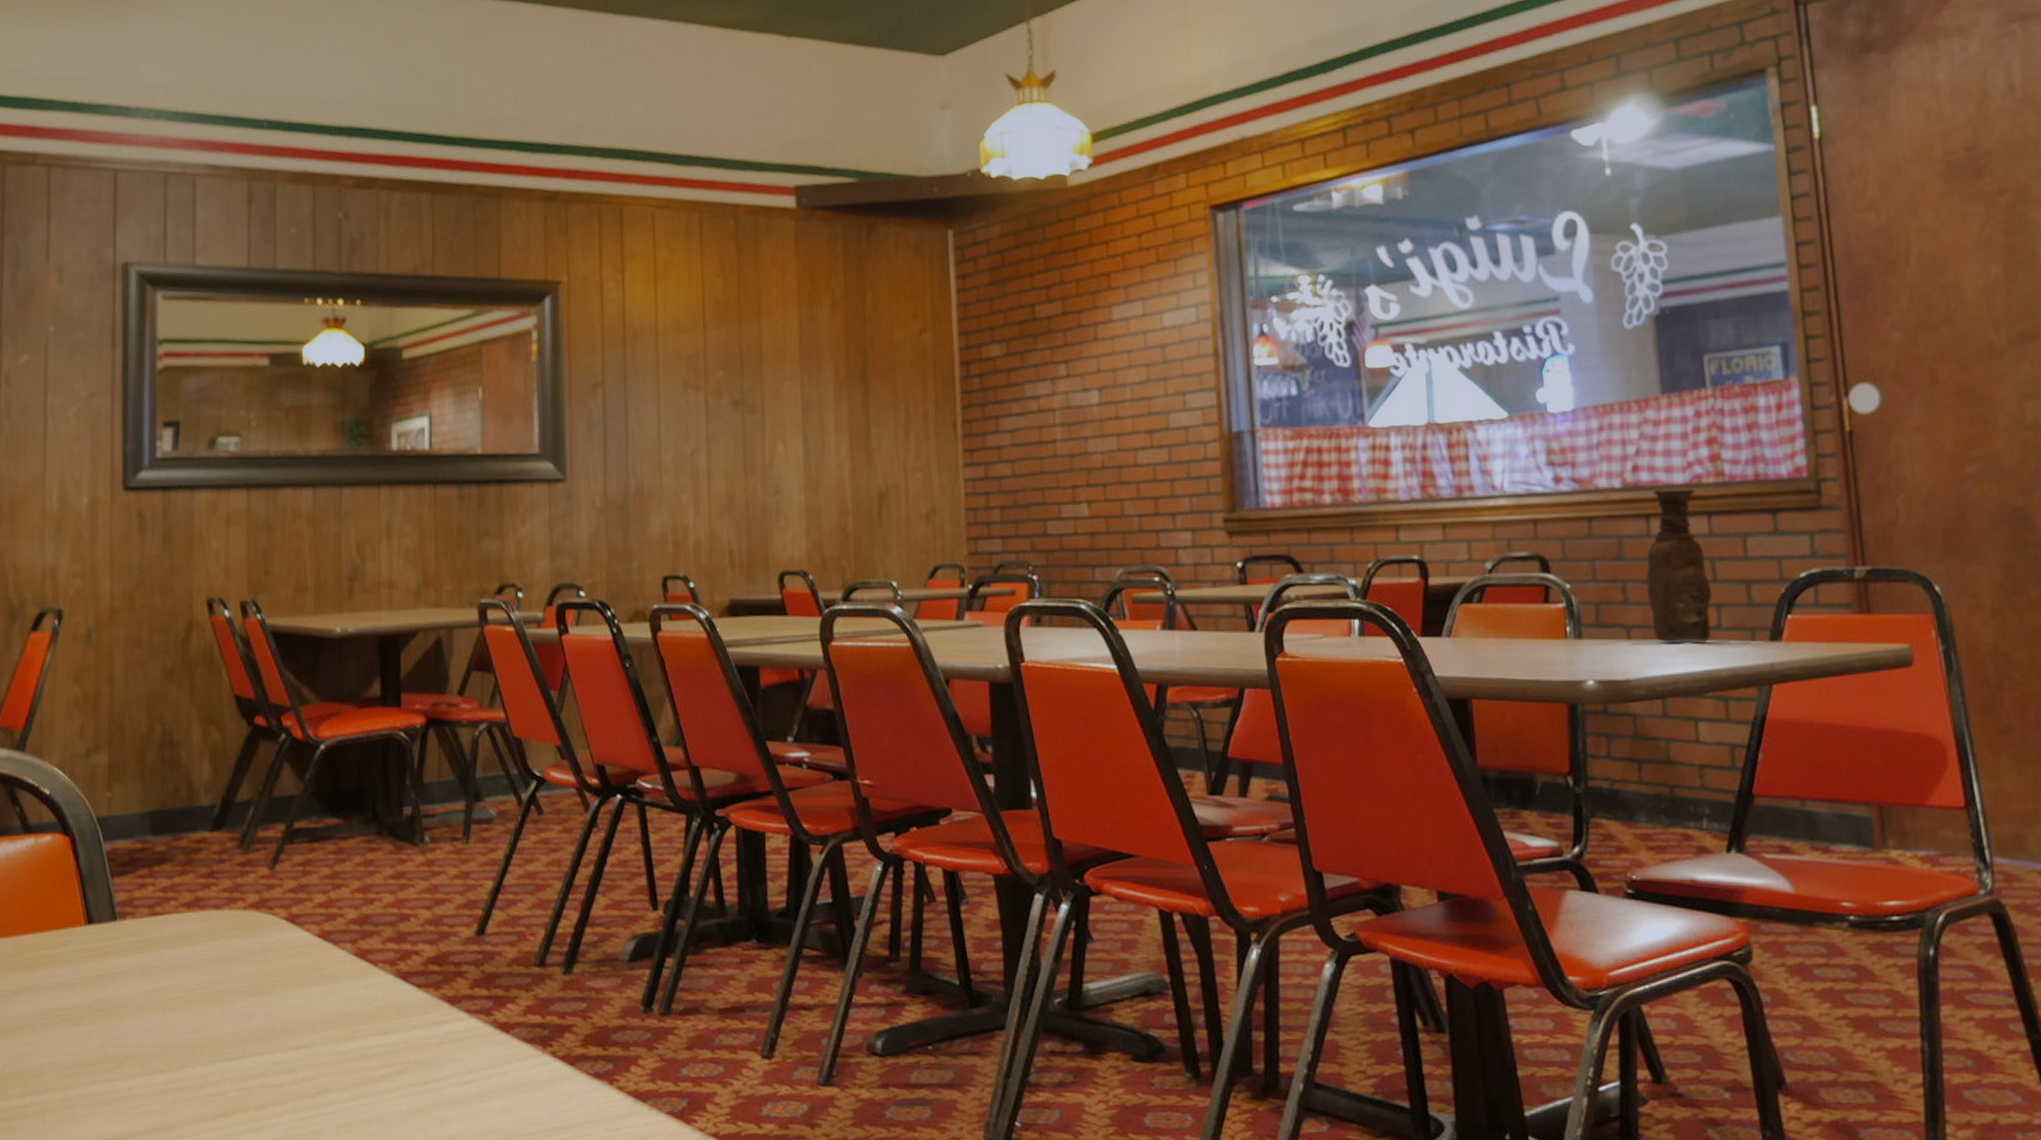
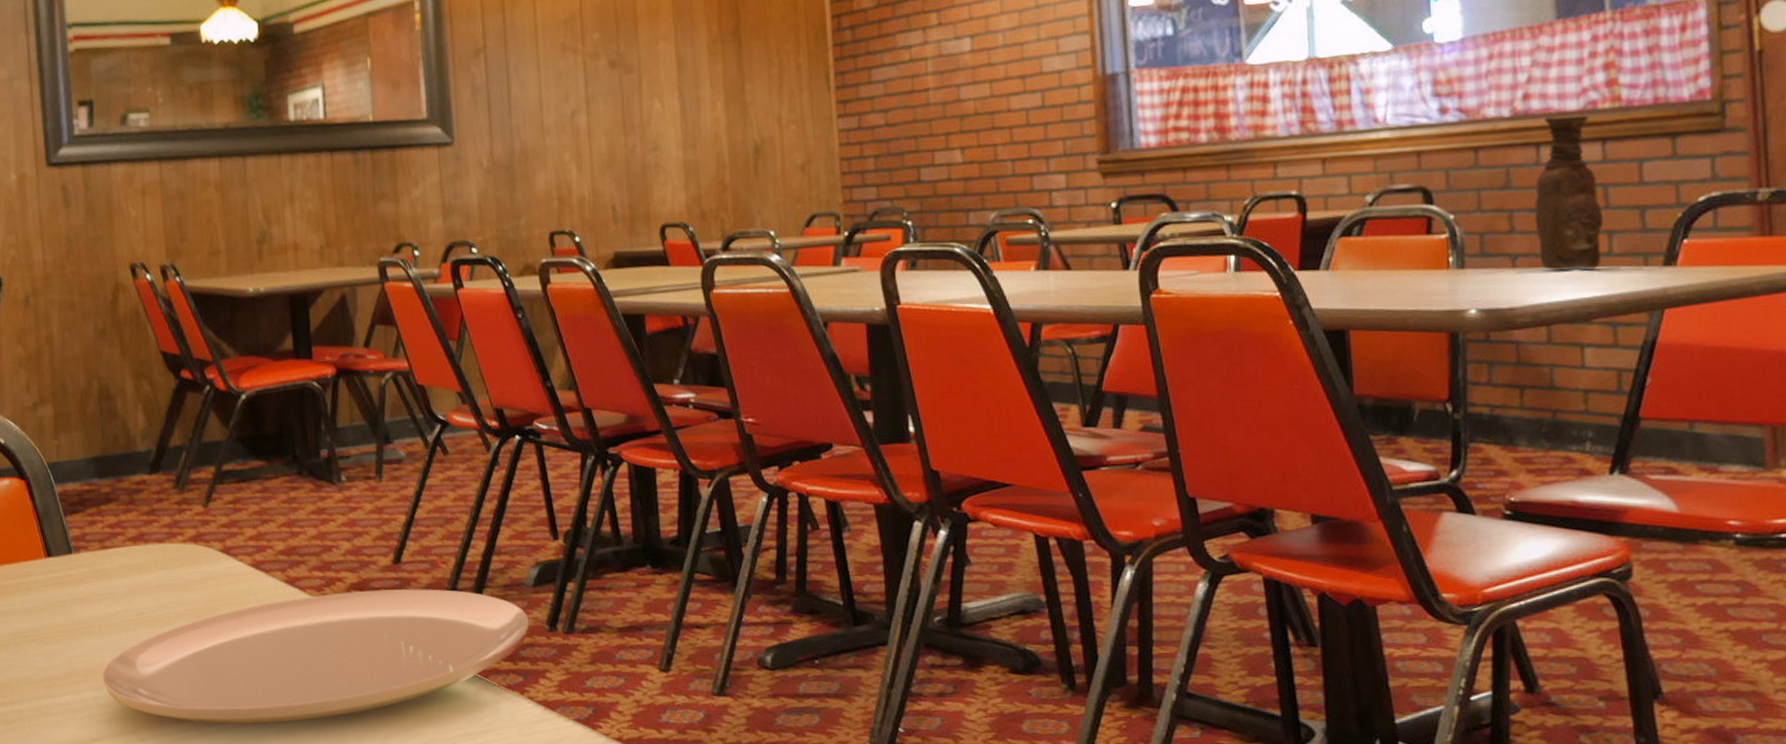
plate: none [140,964,623,1118] -> present [102,589,530,724]

